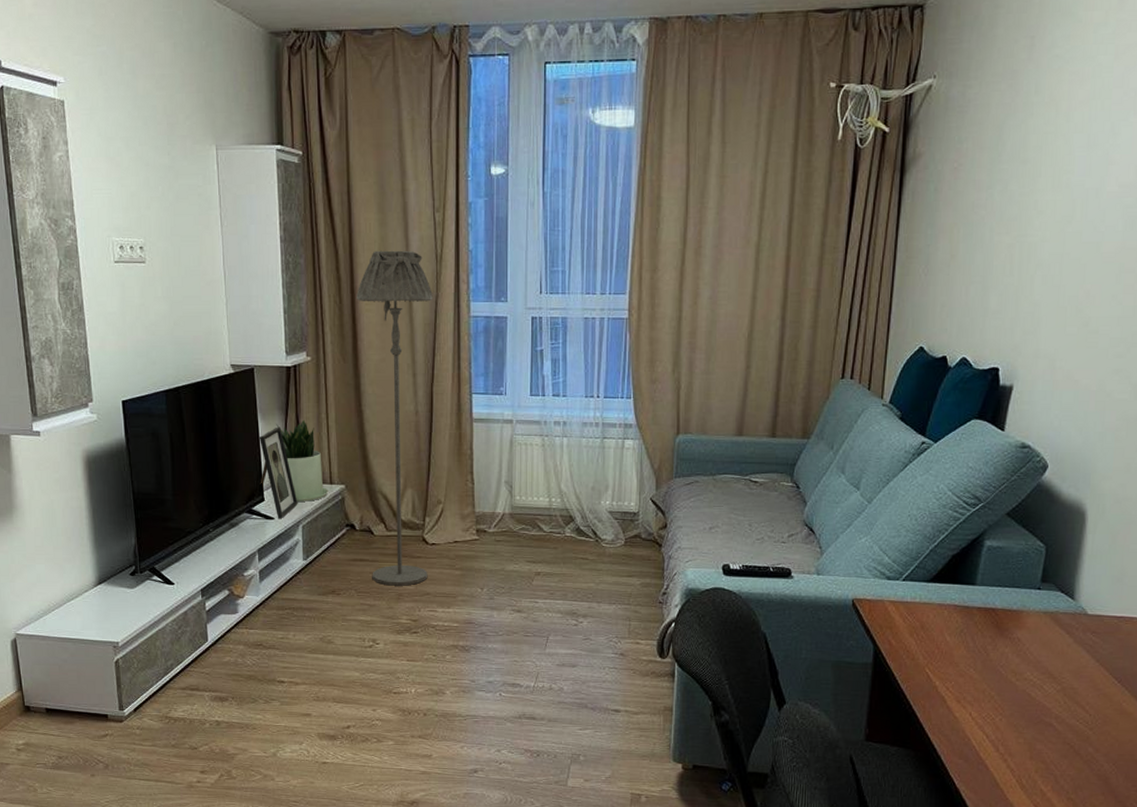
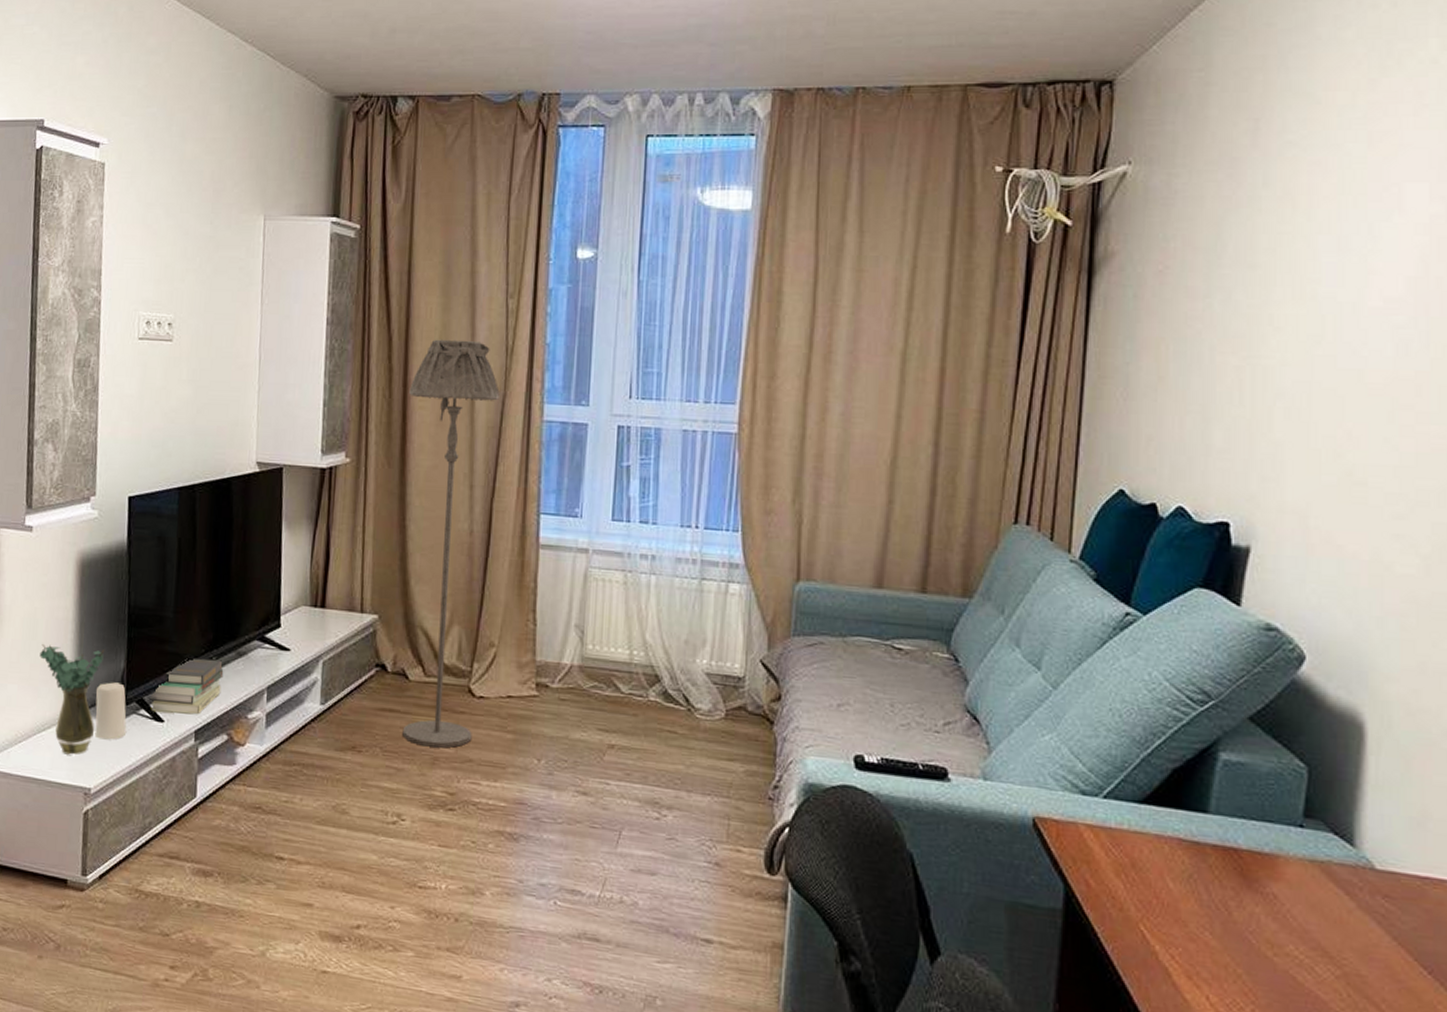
vase: none [60,530,117,617] -> present [39,644,105,755]
candle: none [113,556,144,603] -> present [94,682,127,741]
books: none [160,531,220,577] -> present [149,658,224,715]
picture frame: present [259,427,298,519] -> none [277,538,321,651]
planter: present [276,419,329,501] -> none [302,532,358,632]

